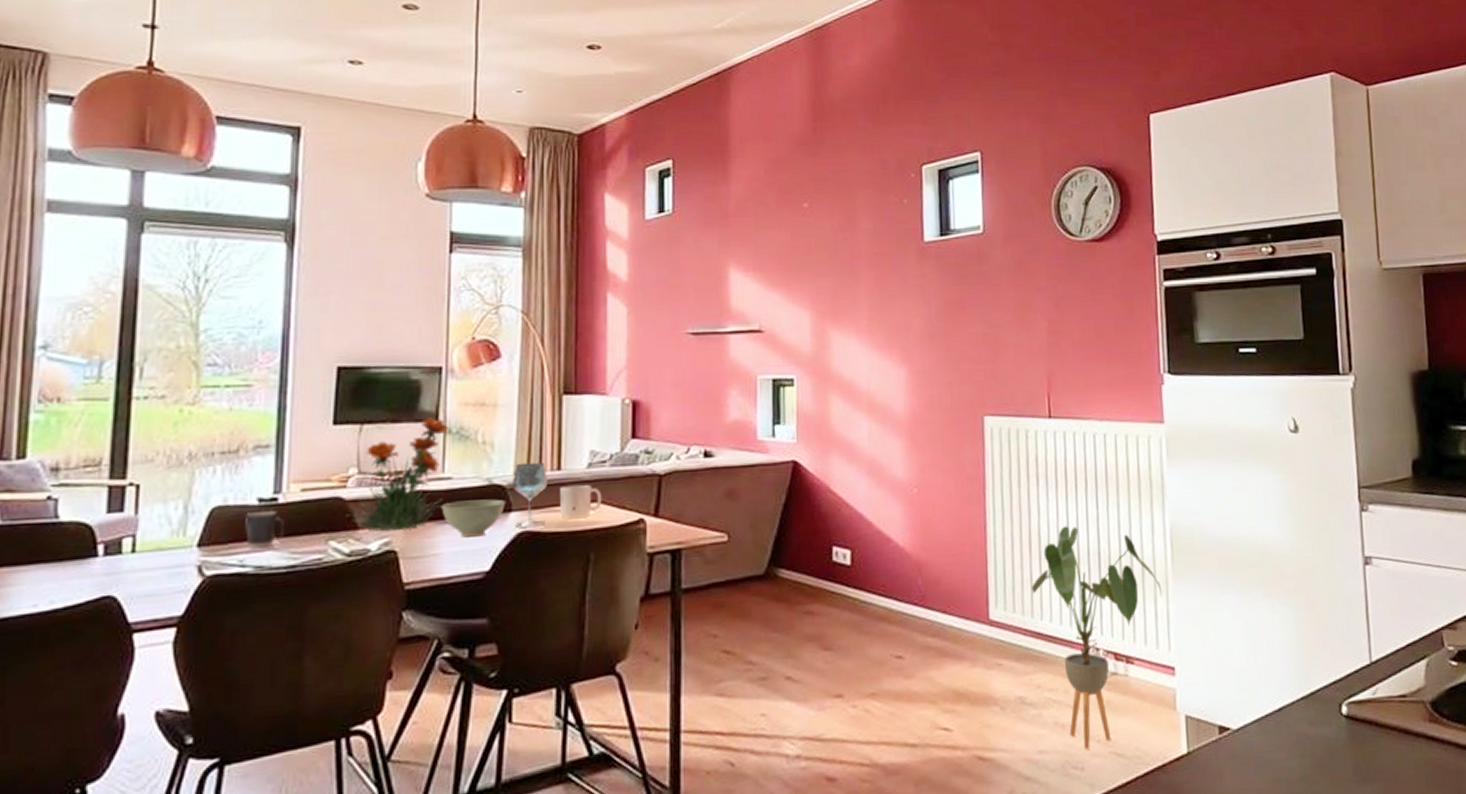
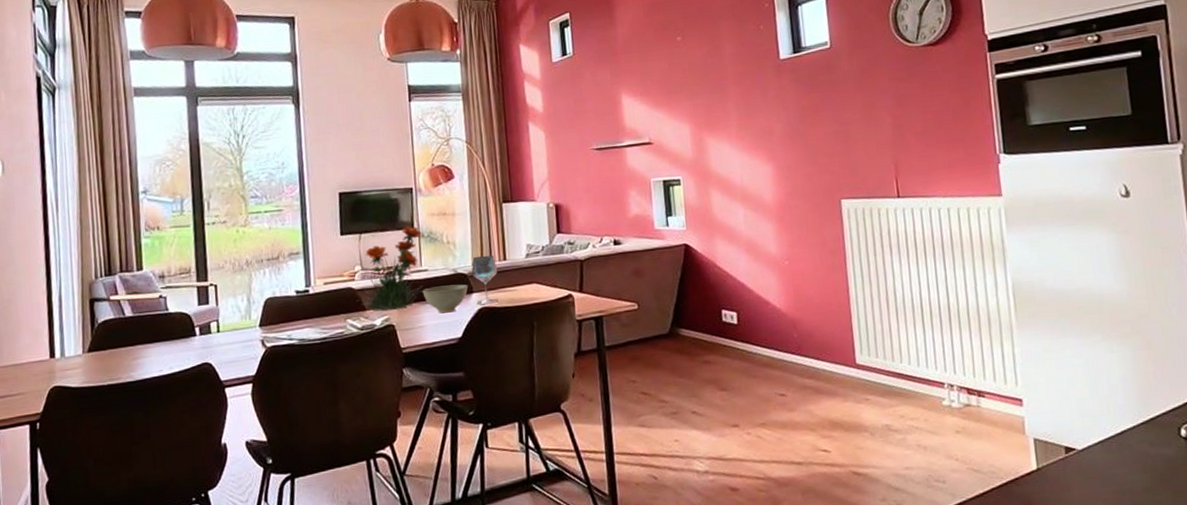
mug: present [245,511,286,548] -> none [289,300,316,326]
mug: present [559,484,602,520] -> none [506,270,539,298]
house plant: present [1031,526,1163,750] -> none [890,286,1008,466]

